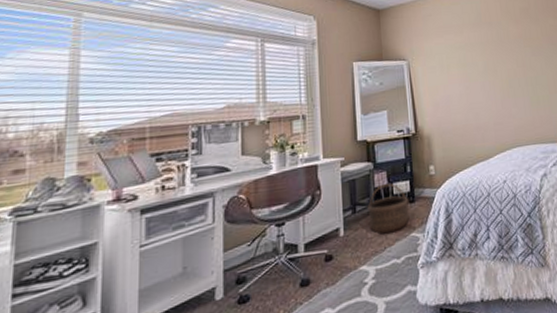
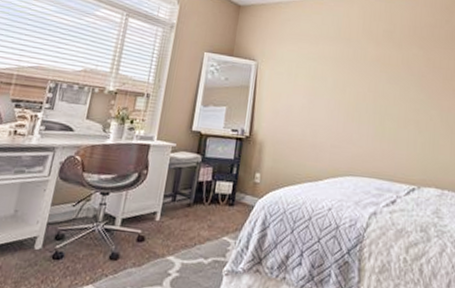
basket: present [367,183,410,234] -> none [185,179,228,231]

